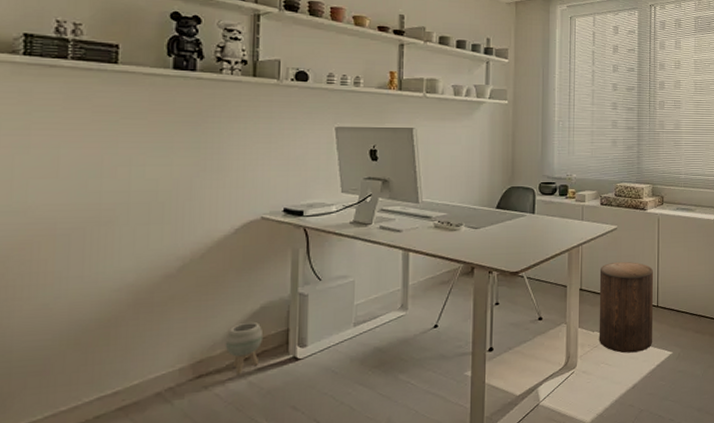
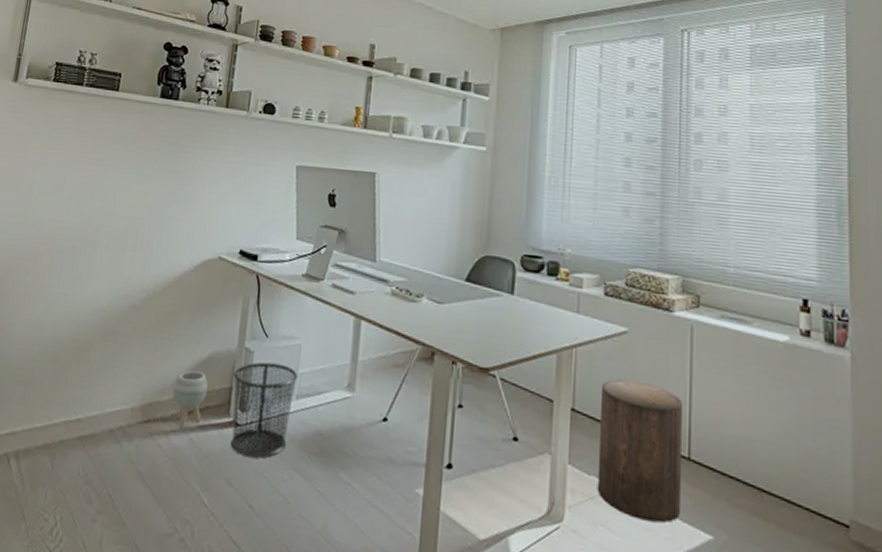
waste bin: none [289,300,354,384] -> present [230,361,298,458]

